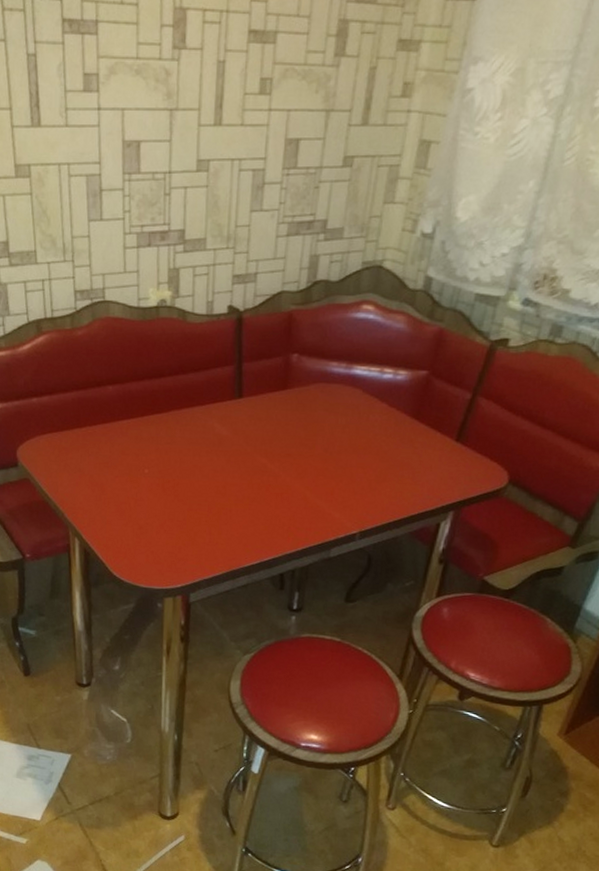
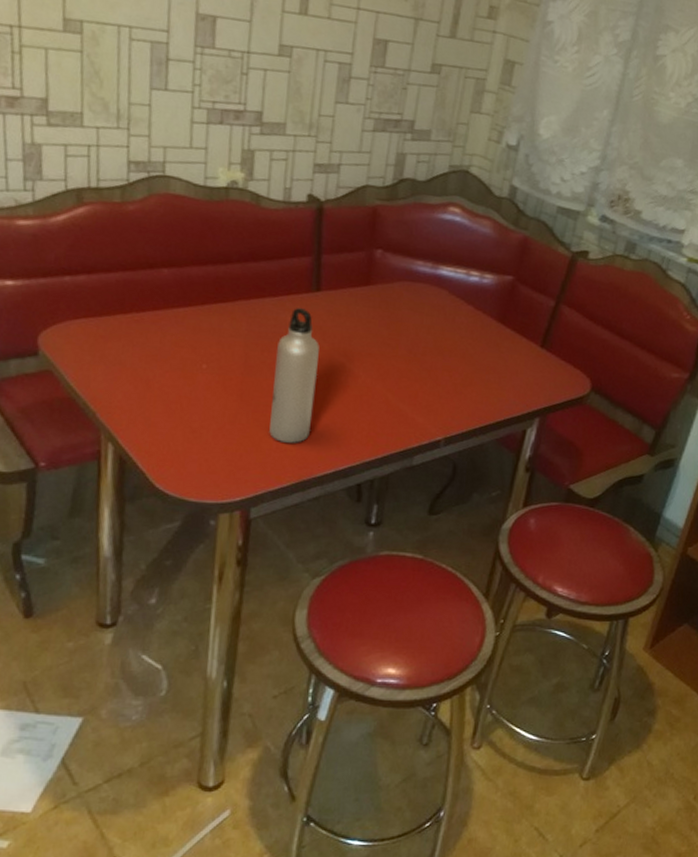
water bottle: none [203,413,243,537] -> present [269,307,320,443]

